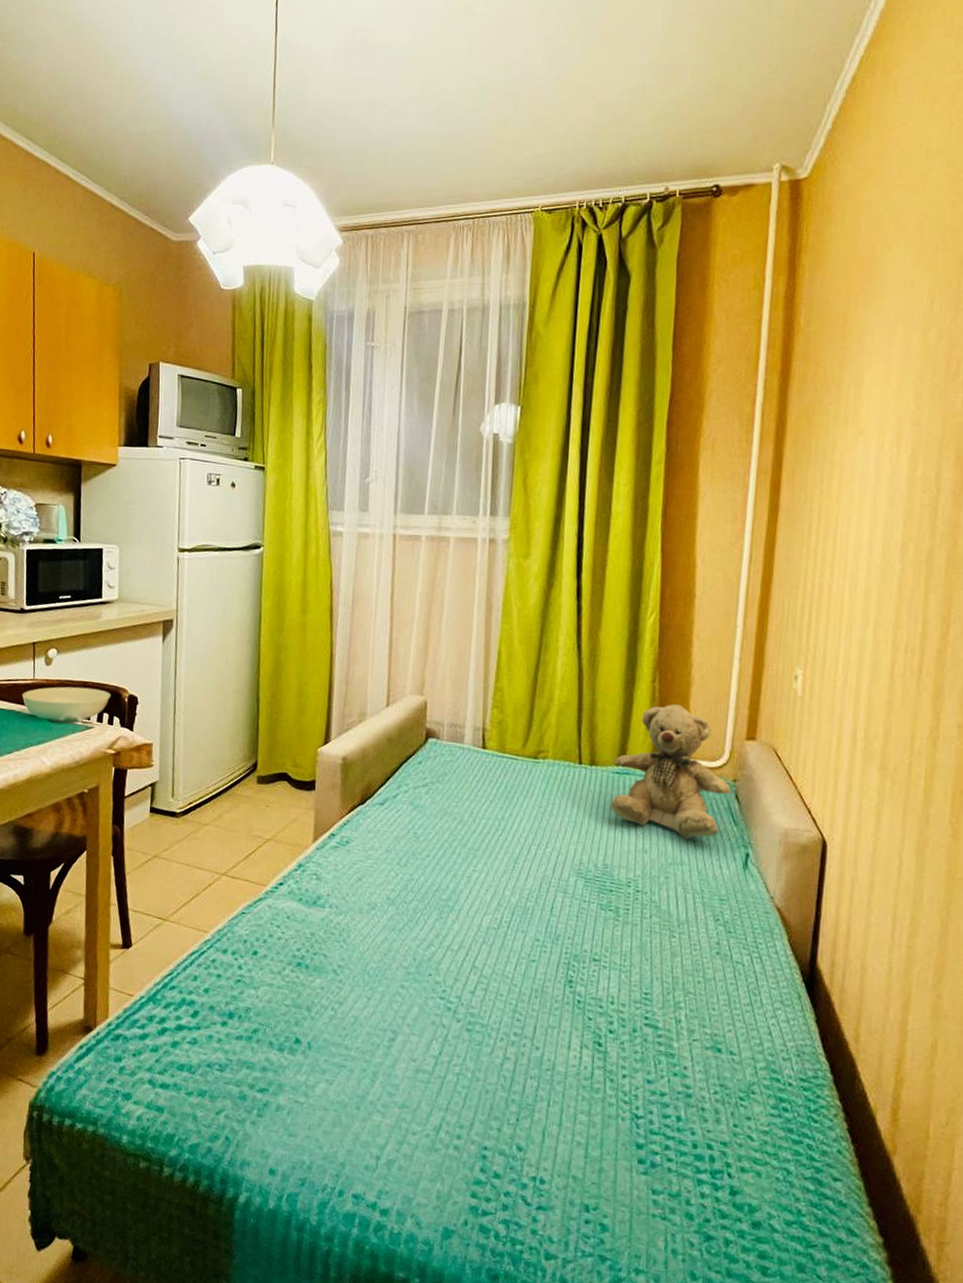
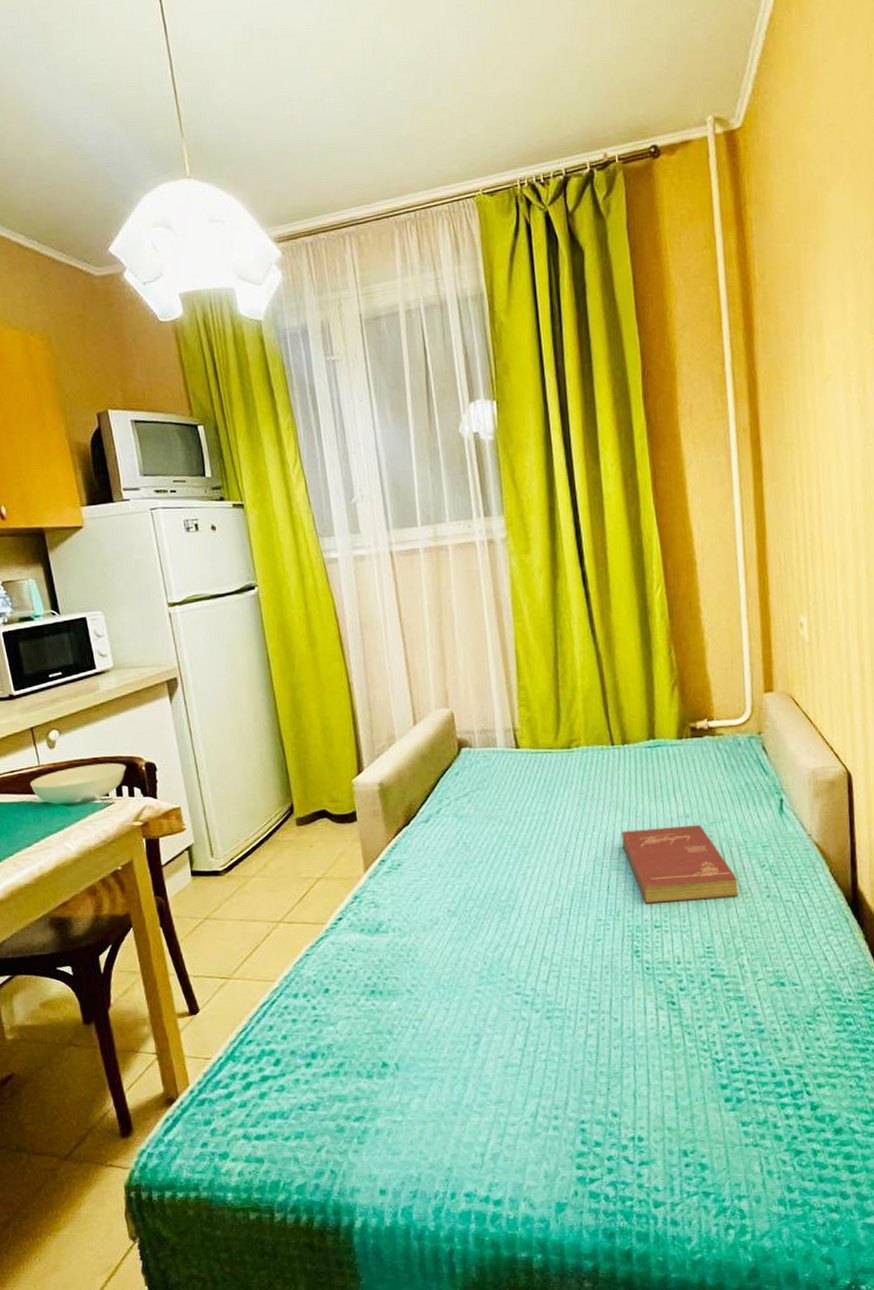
book: none [573,853,688,946] -> present [621,825,739,904]
teddy bear: present [610,704,731,840] -> none [645,671,758,798]

